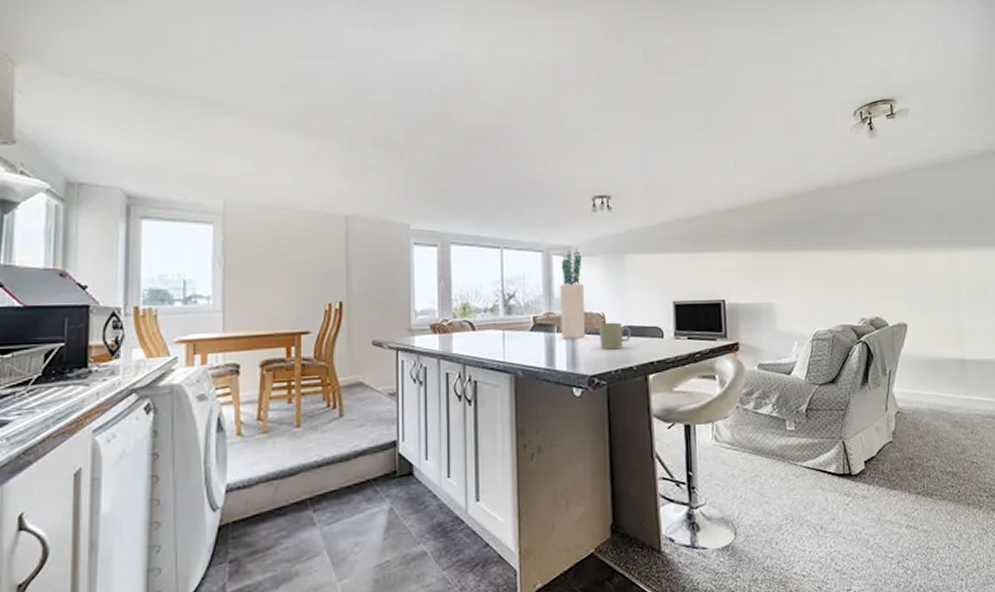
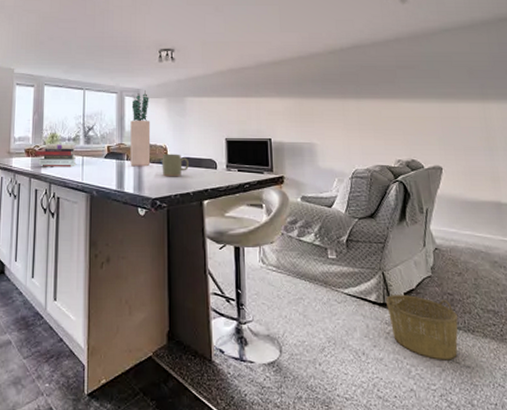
books: none [443,316,496,346] -> present [35,144,77,168]
basket: none [846,463,918,527] -> present [386,295,459,360]

